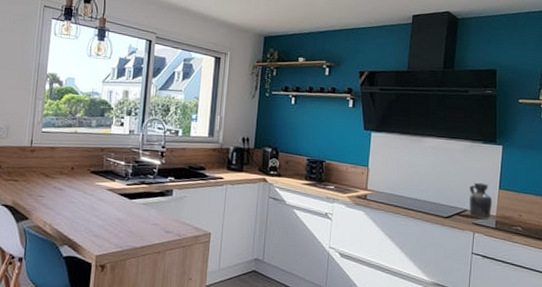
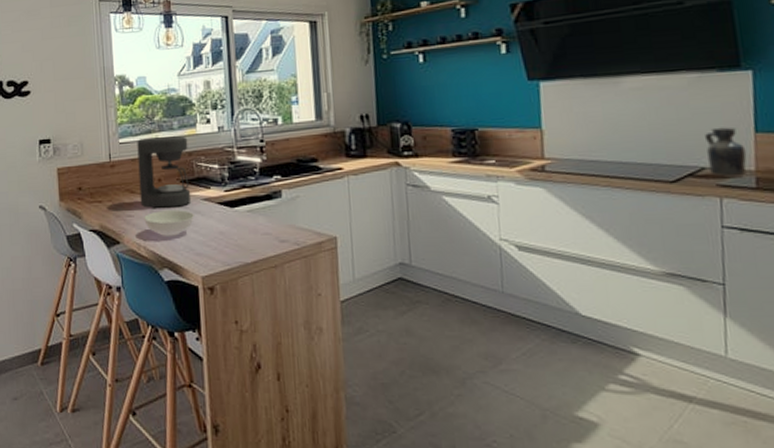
coffee maker: none [52,131,102,194] -> present [137,136,192,208]
bowl: none [53,195,98,218] -> present [144,210,194,236]

